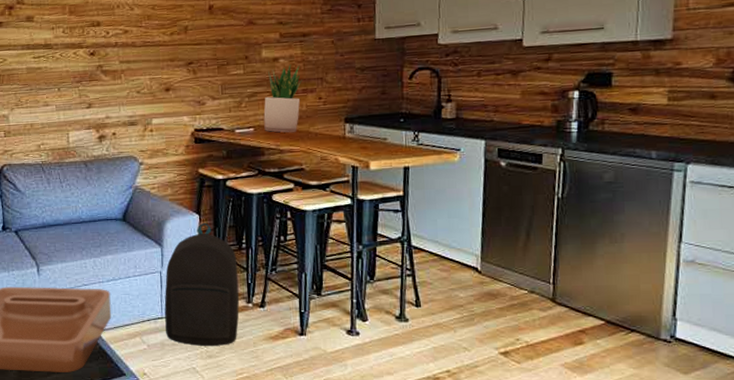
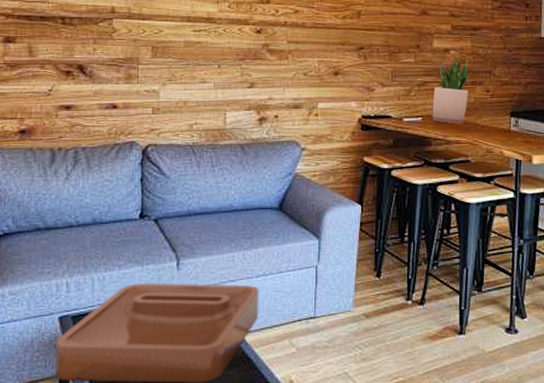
backpack: present [164,223,240,346] -> none [318,214,399,348]

